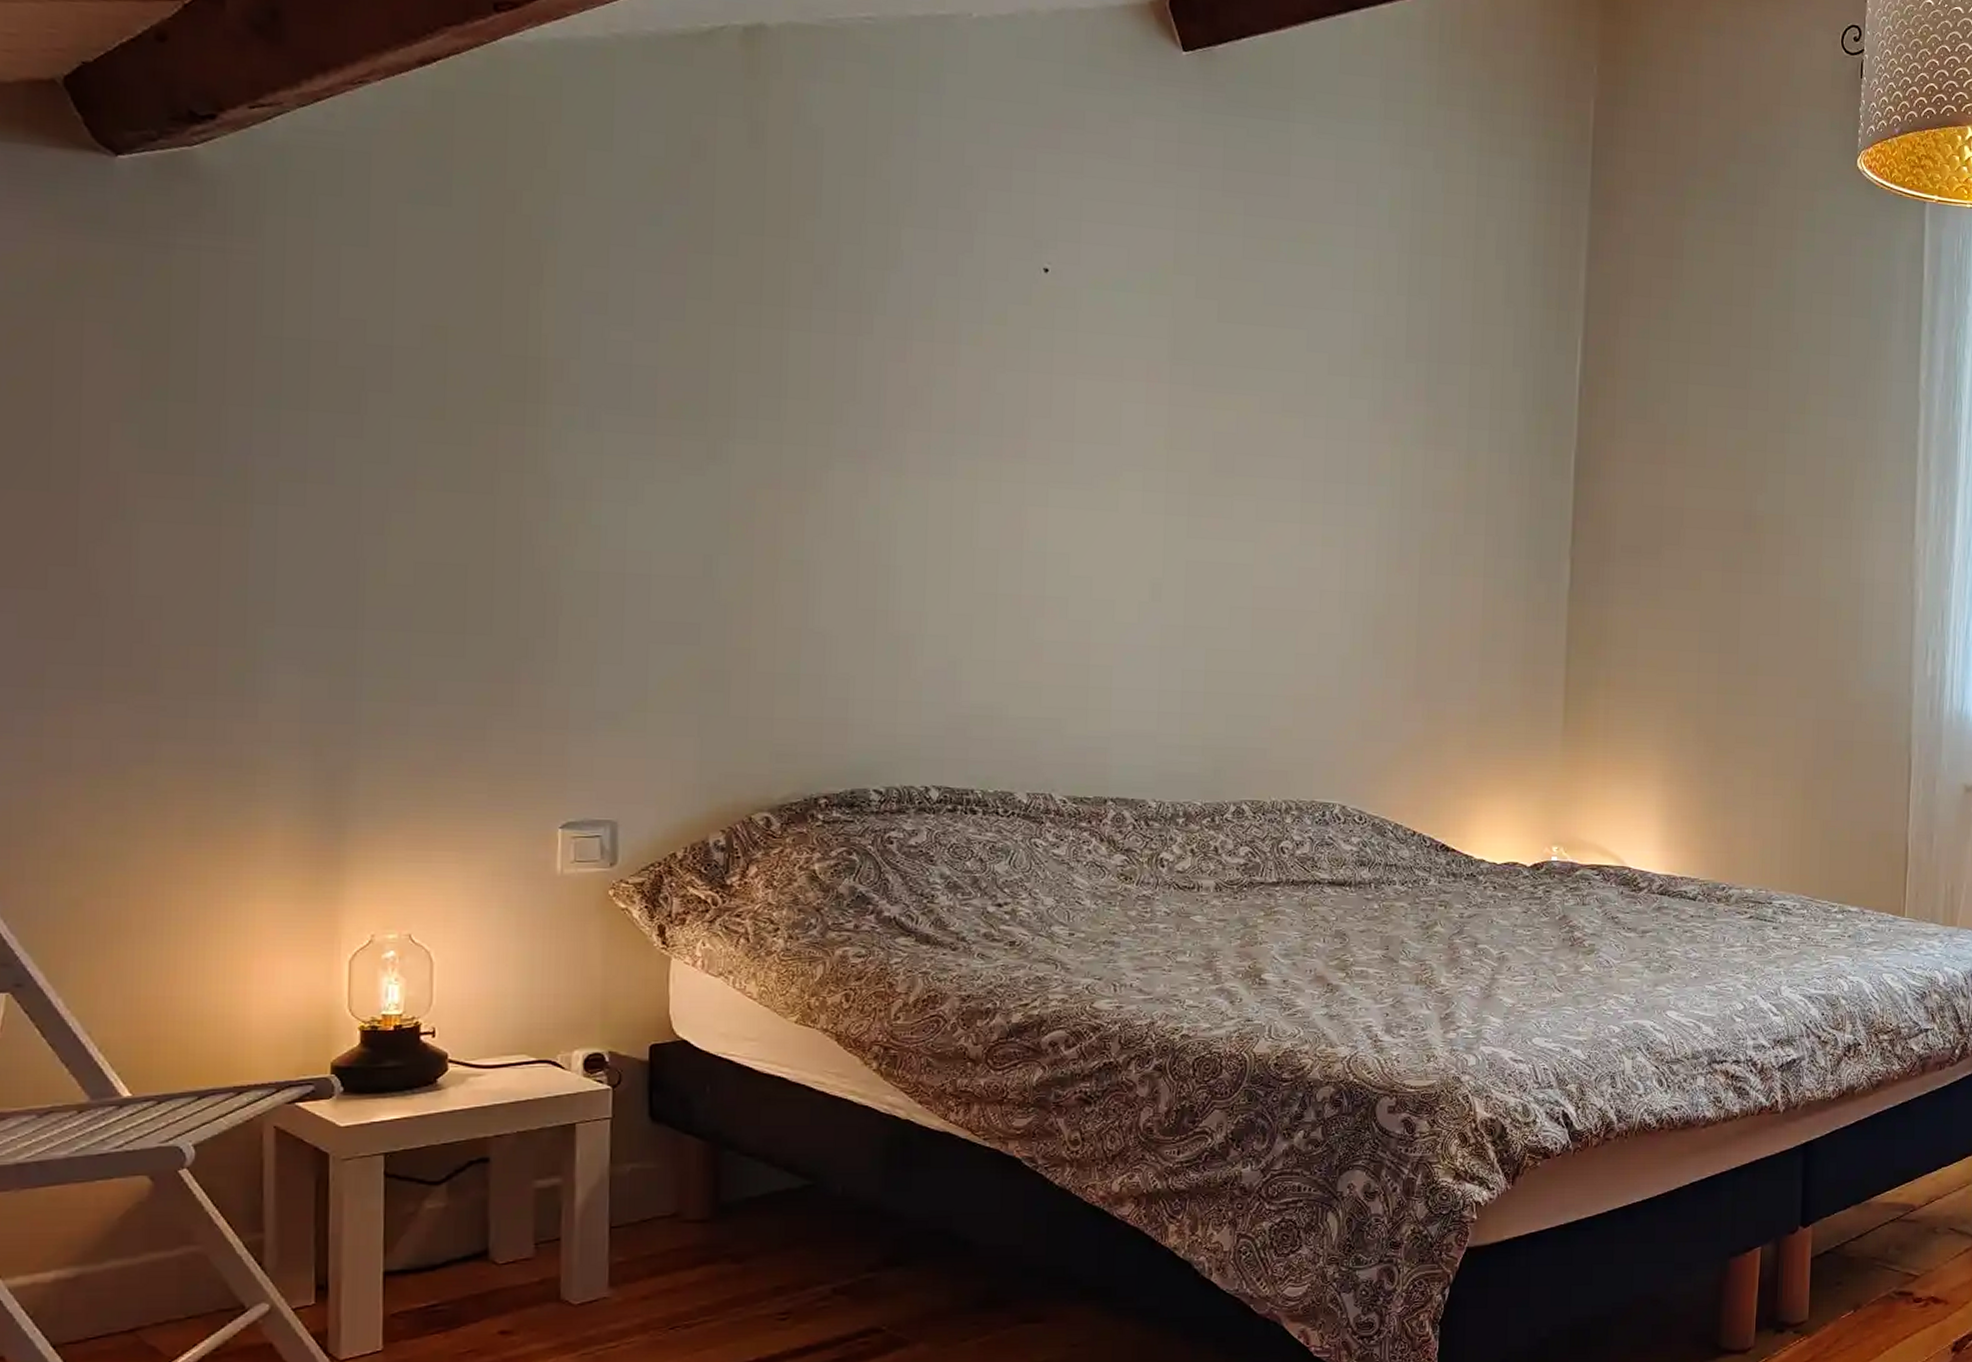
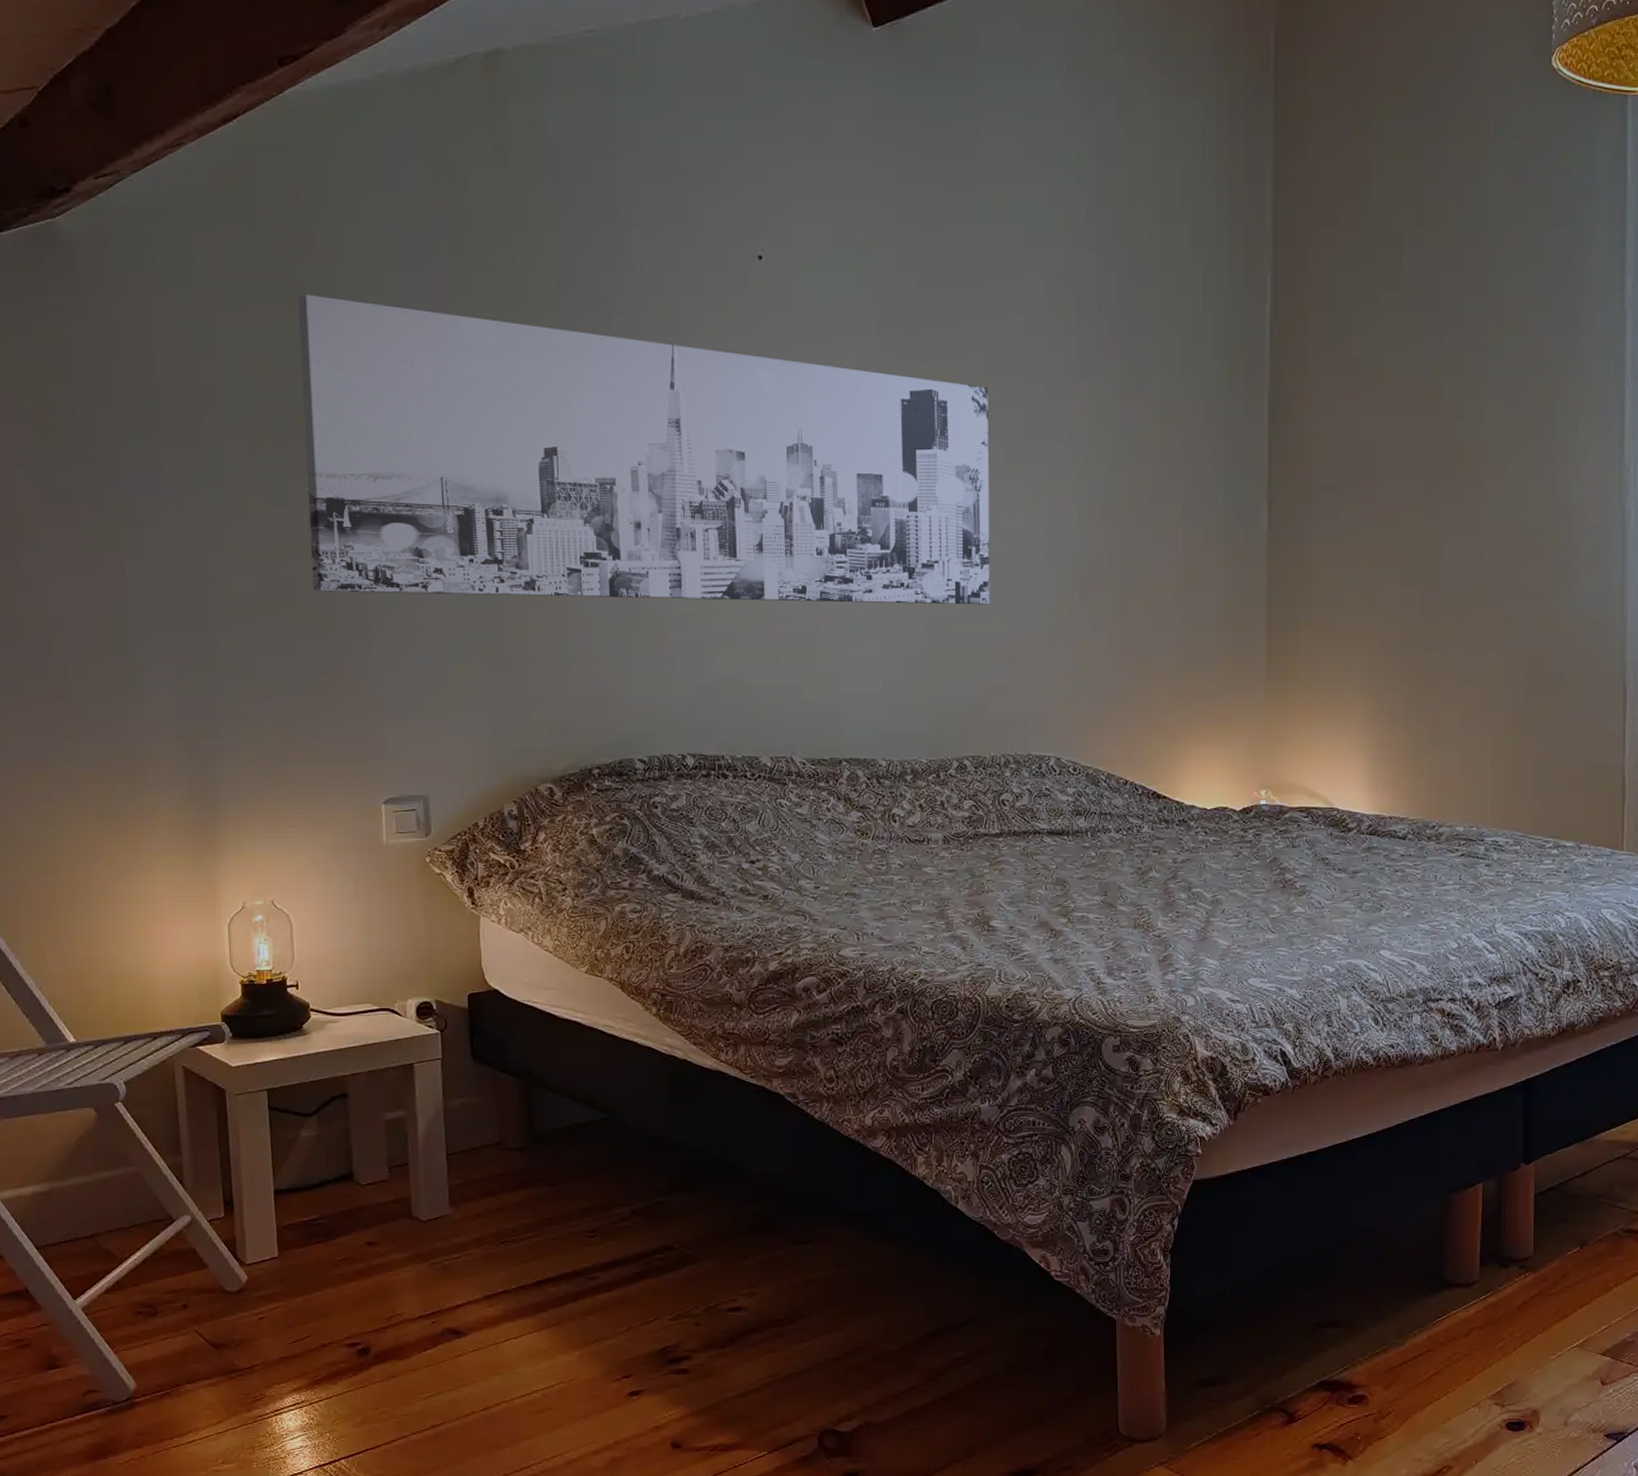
wall art: none [490,260,1287,645] -> present [298,294,990,605]

